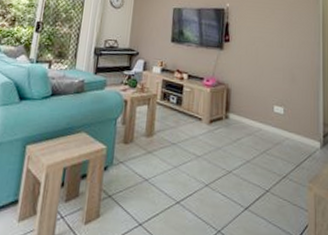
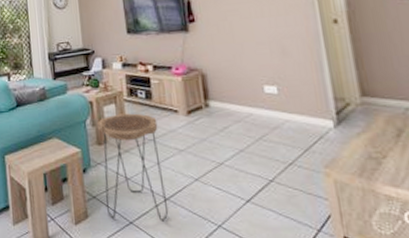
side table: none [119,115,183,225] -> present [96,113,169,221]

